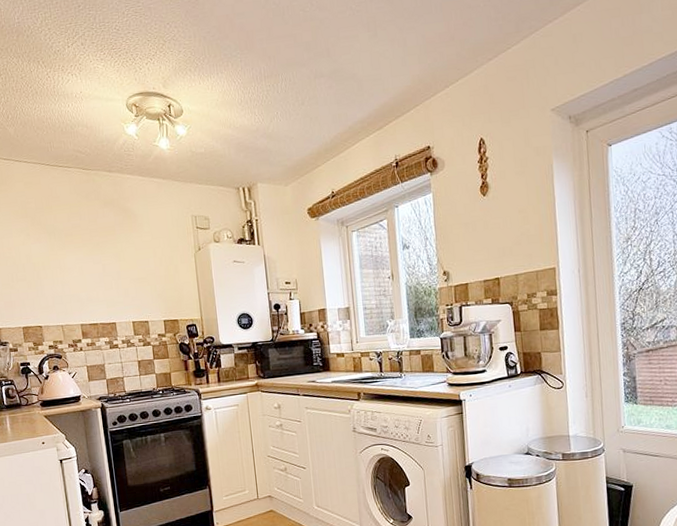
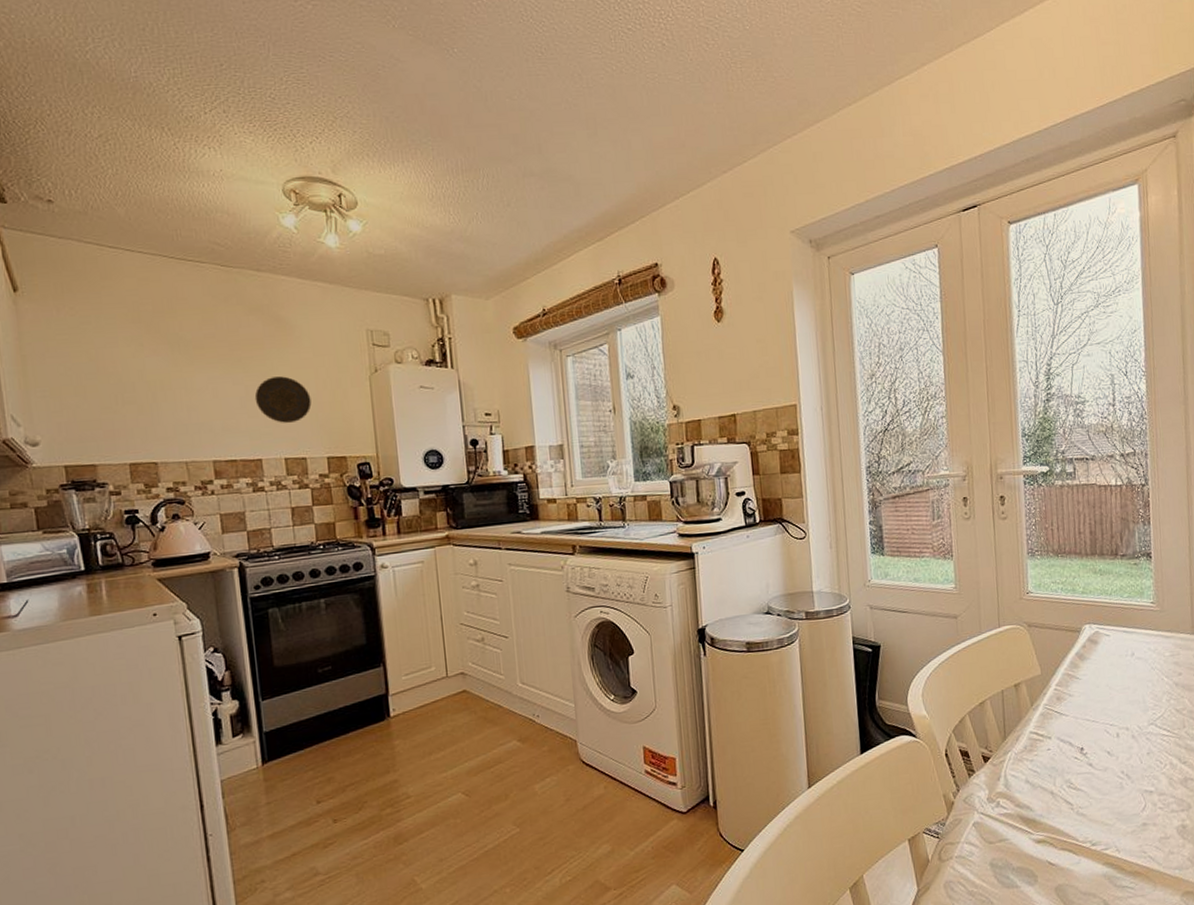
decorative plate: none [109,256,151,294] -> present [254,376,312,423]

